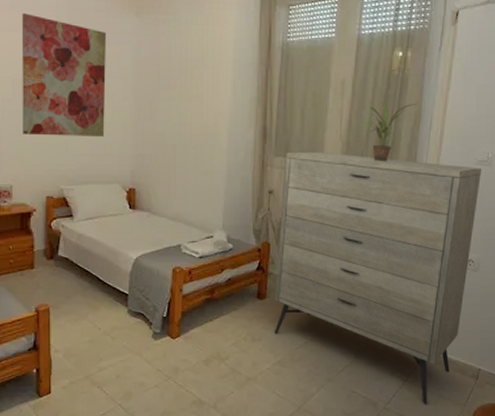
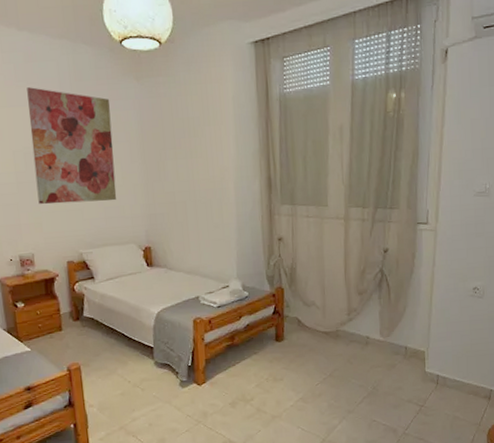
dresser: present [274,151,482,404] -> none [291,196,481,427]
potted plant: present [364,102,418,161] -> none [364,142,414,201]

